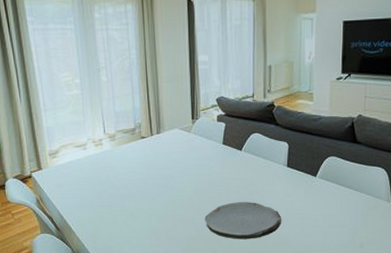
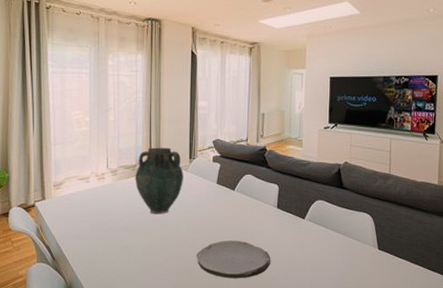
vase: none [134,108,187,179] -> present [135,147,183,215]

